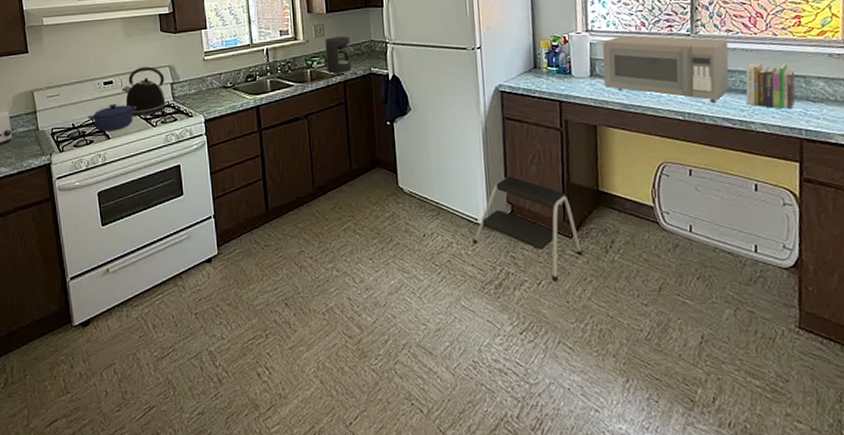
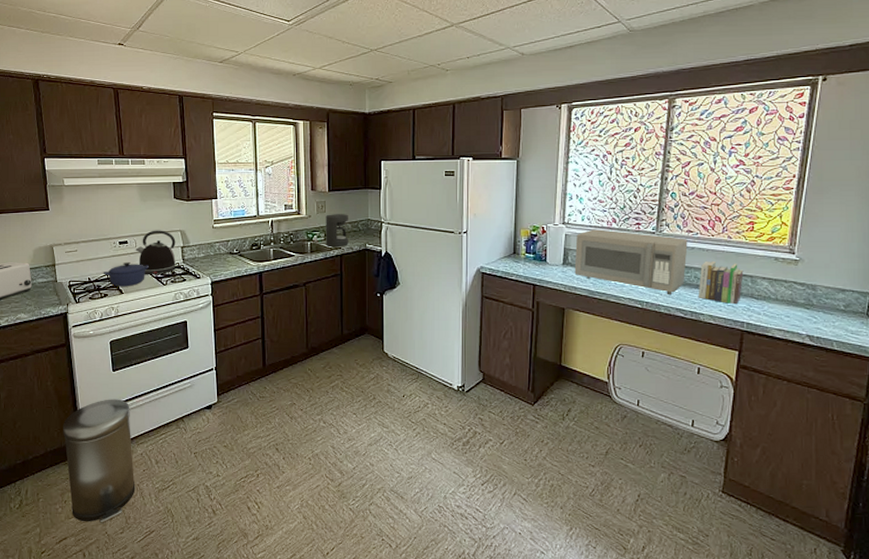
pedal bin: none [50,257,132,401] -> present [63,399,136,524]
step stool: present [472,176,583,281] -> none [446,348,542,442]

